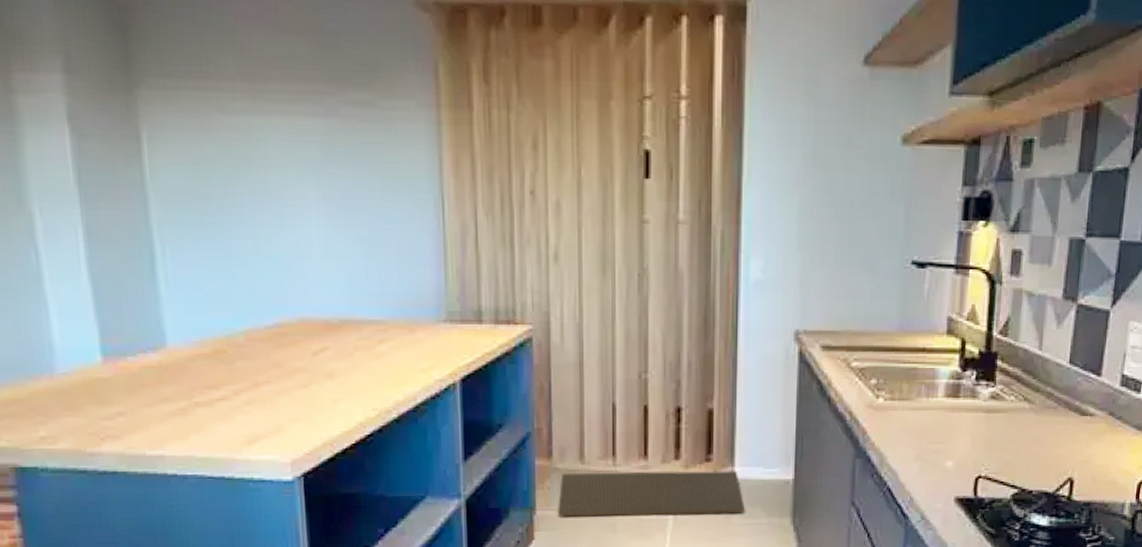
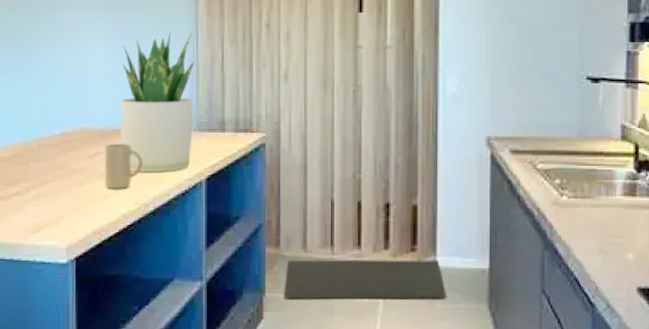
mug: none [332,336,382,393] -> present [105,143,144,190]
planter: none [348,196,442,372] -> present [120,30,195,173]

